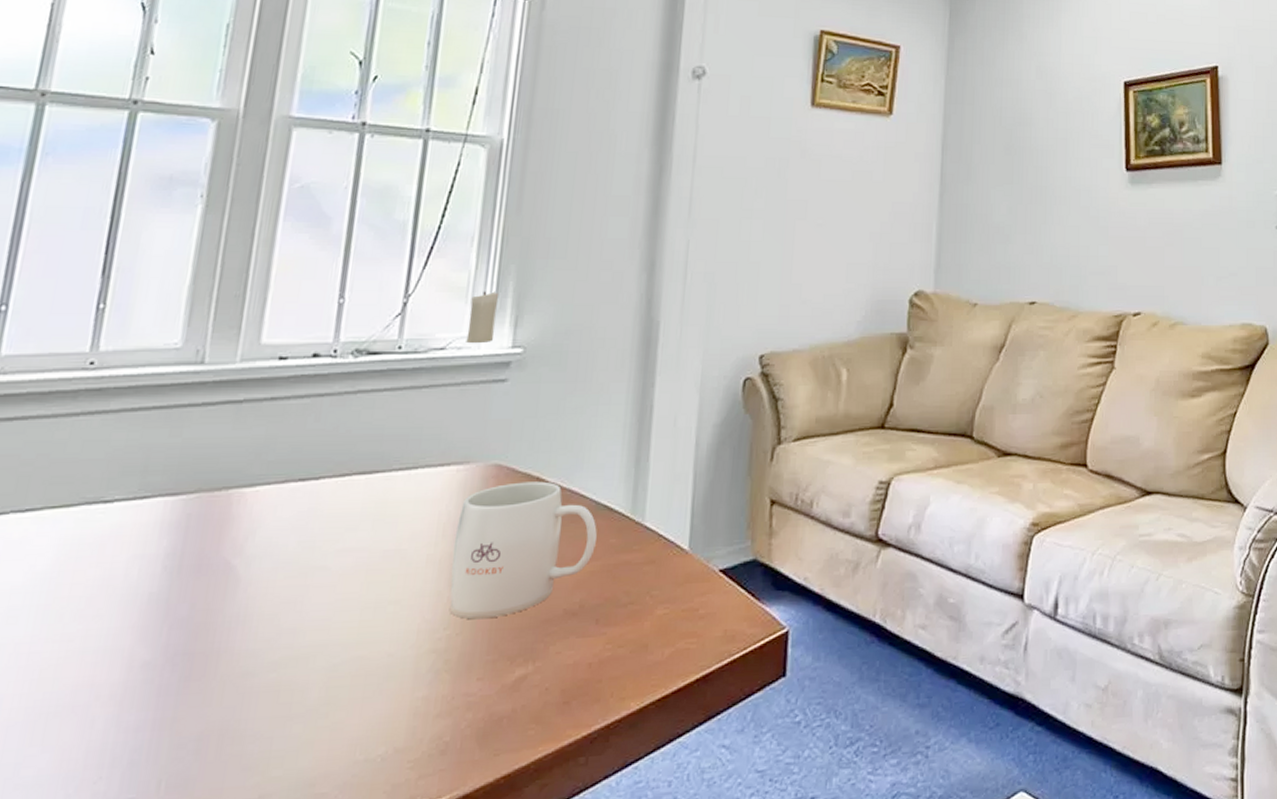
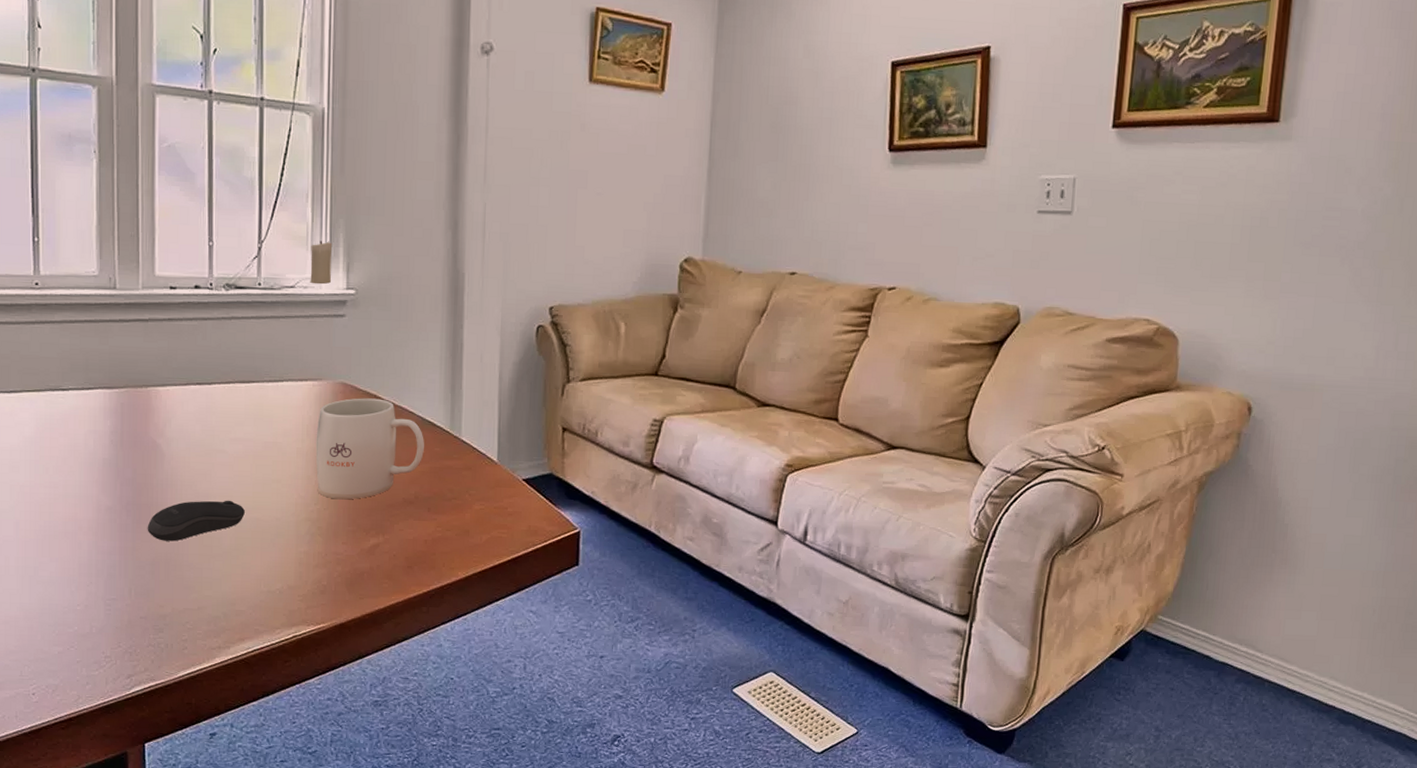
computer mouse: none [198,634,345,704] -> present [147,500,245,541]

